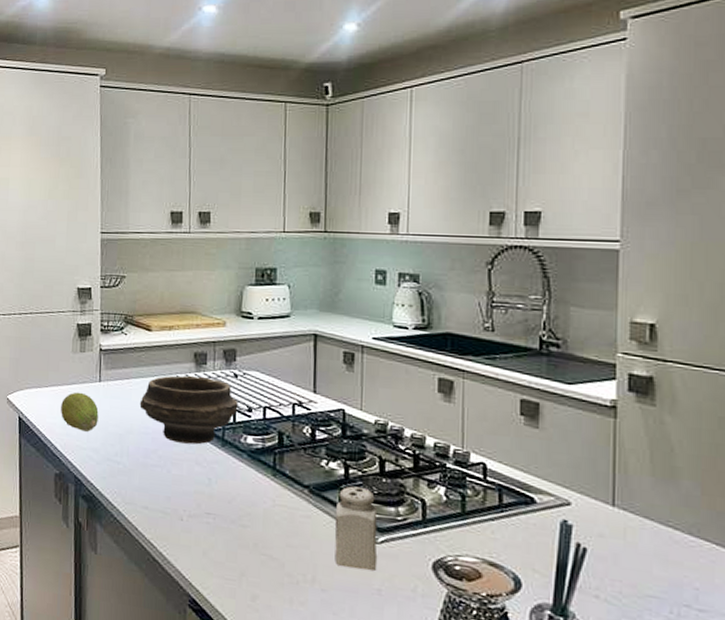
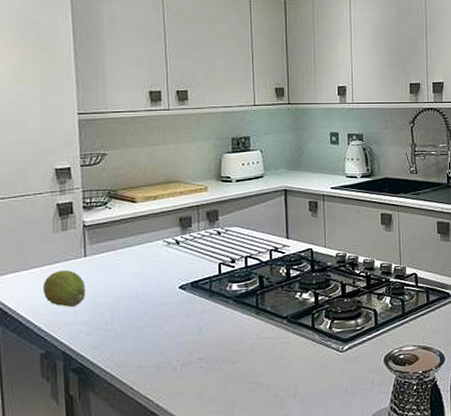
bowl: present [139,375,238,445] -> none [128,238,222,301]
salt shaker: present [334,486,378,571] -> none [309,309,343,377]

